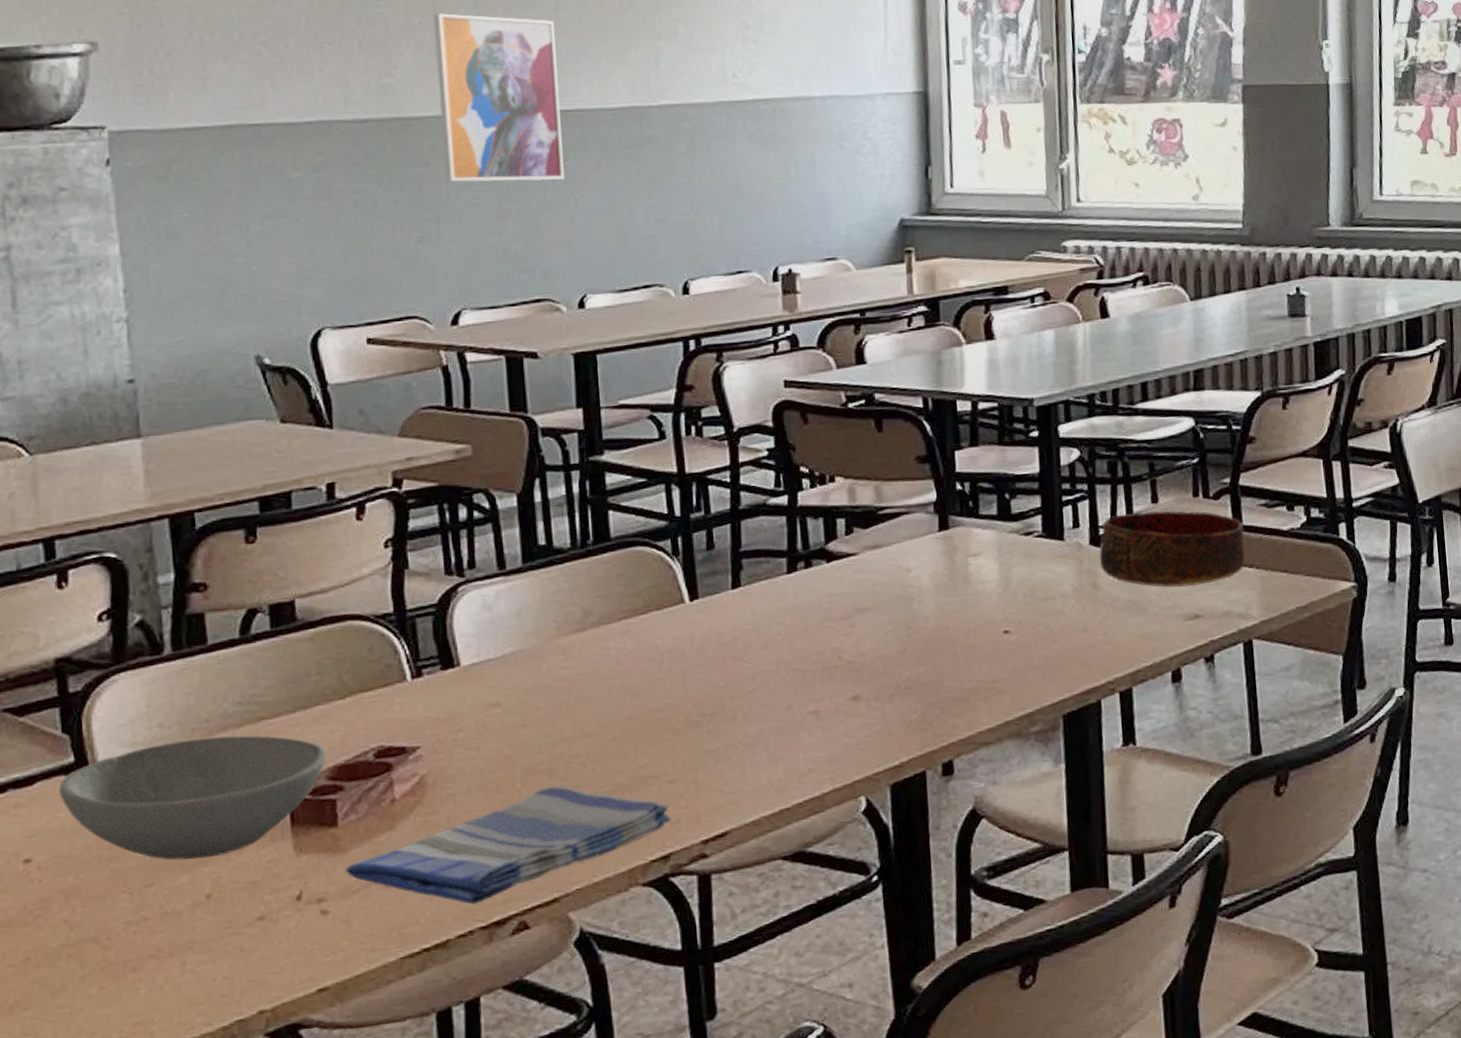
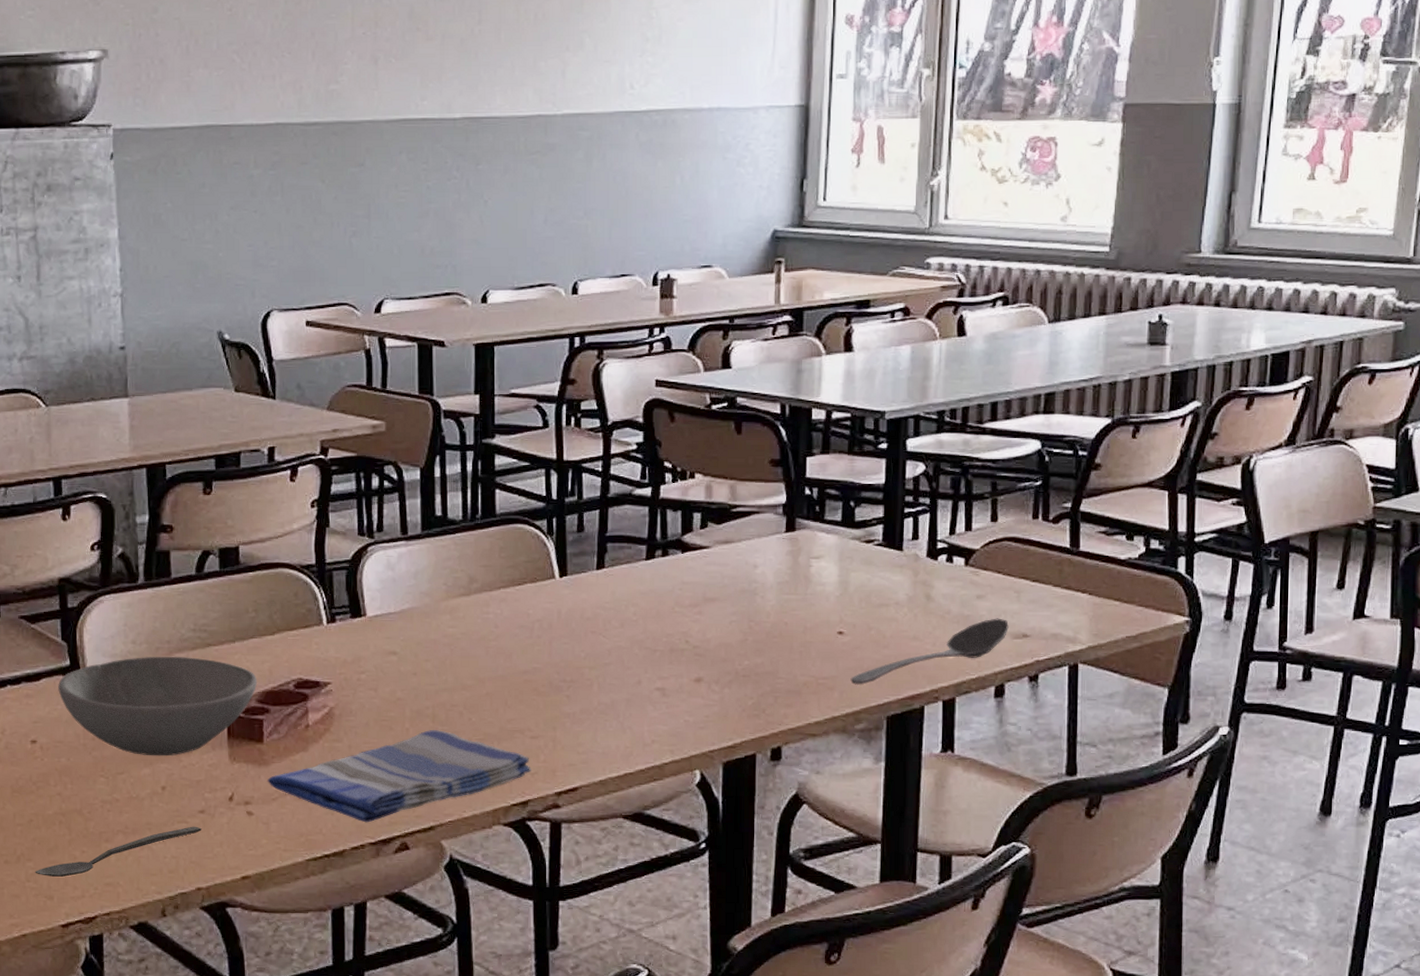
spoon: none [35,936,262,1026] -> present [35,826,202,877]
wall art: present [432,13,565,182] -> none [374,25,478,183]
stirrer: none [1021,601,1180,686] -> present [850,618,1009,686]
bowl: present [1099,510,1246,588] -> none [935,529,1080,606]

